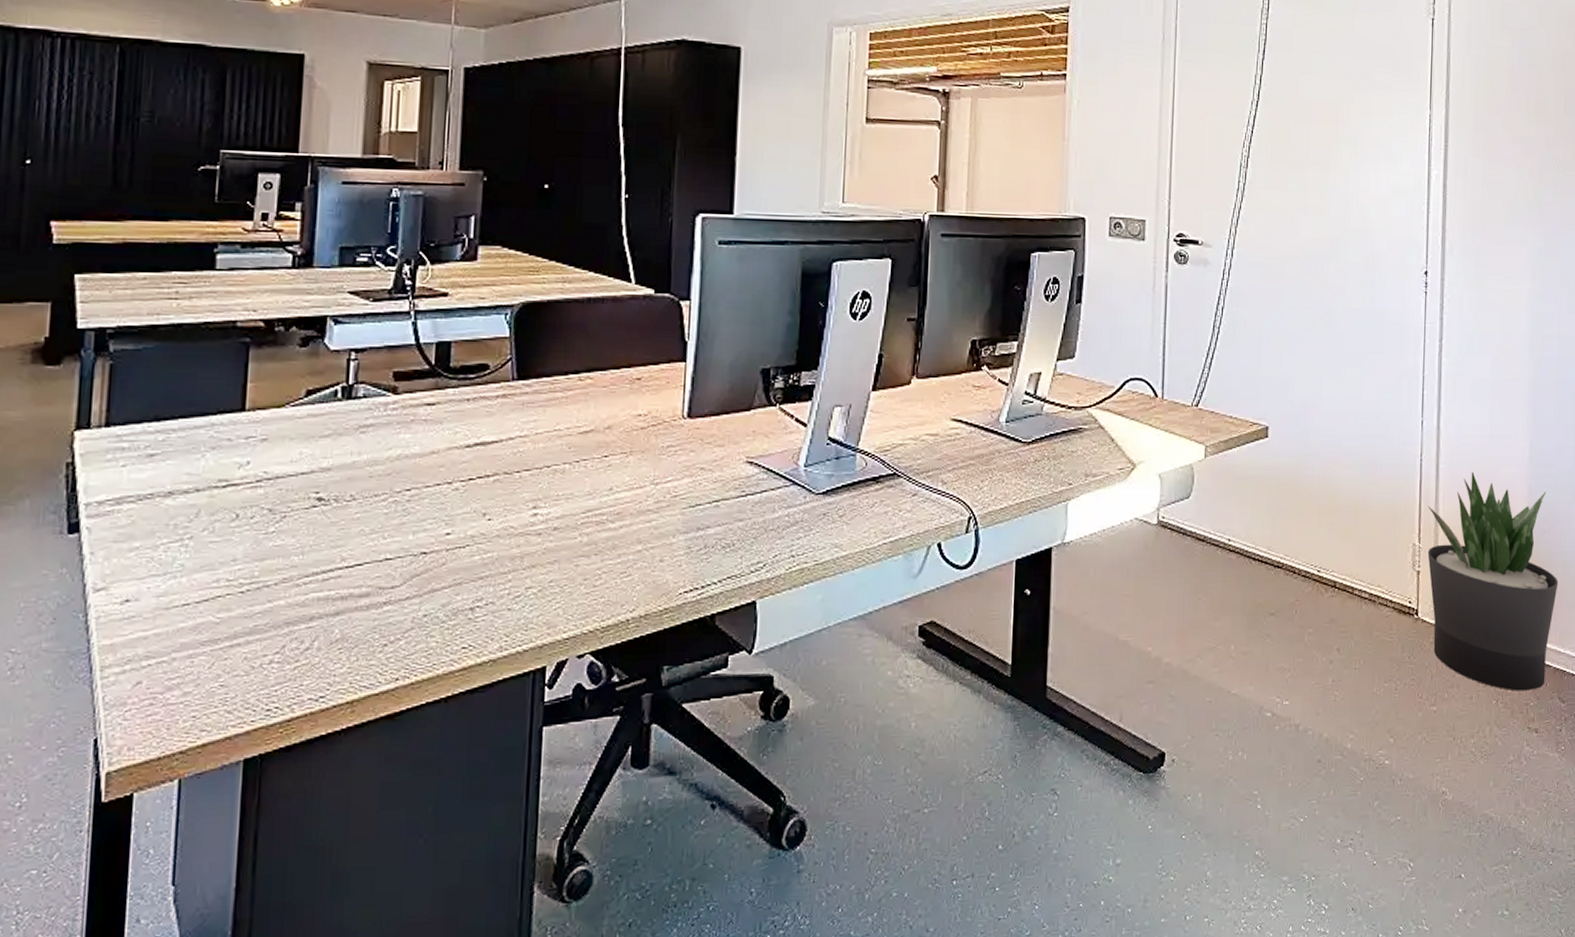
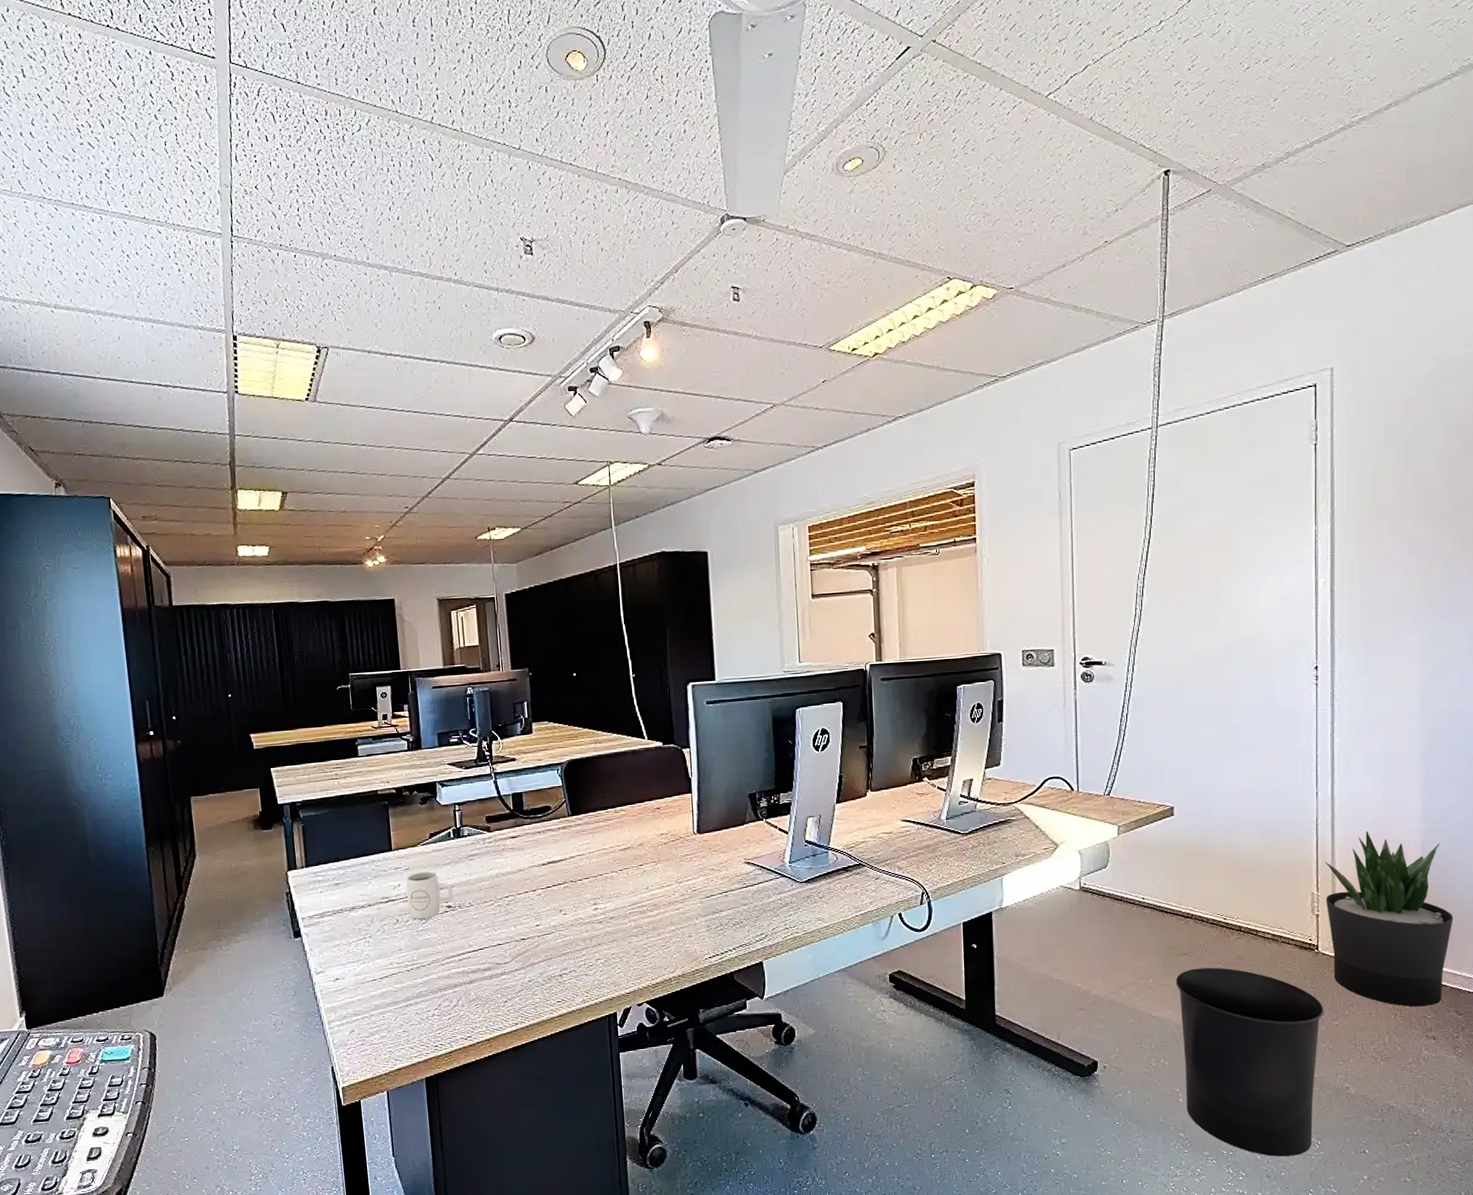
mug: none [256,445,329,515] -> present [406,871,453,919]
waste bin: none [1260,632,1422,883] -> present [1175,967,1324,1157]

